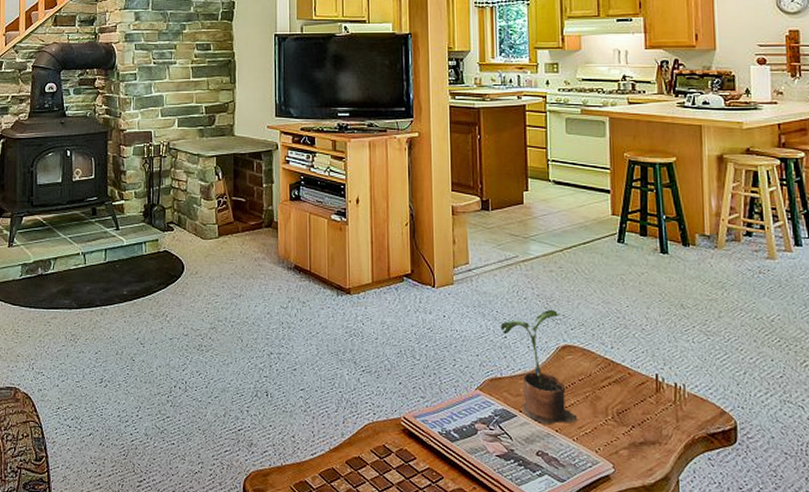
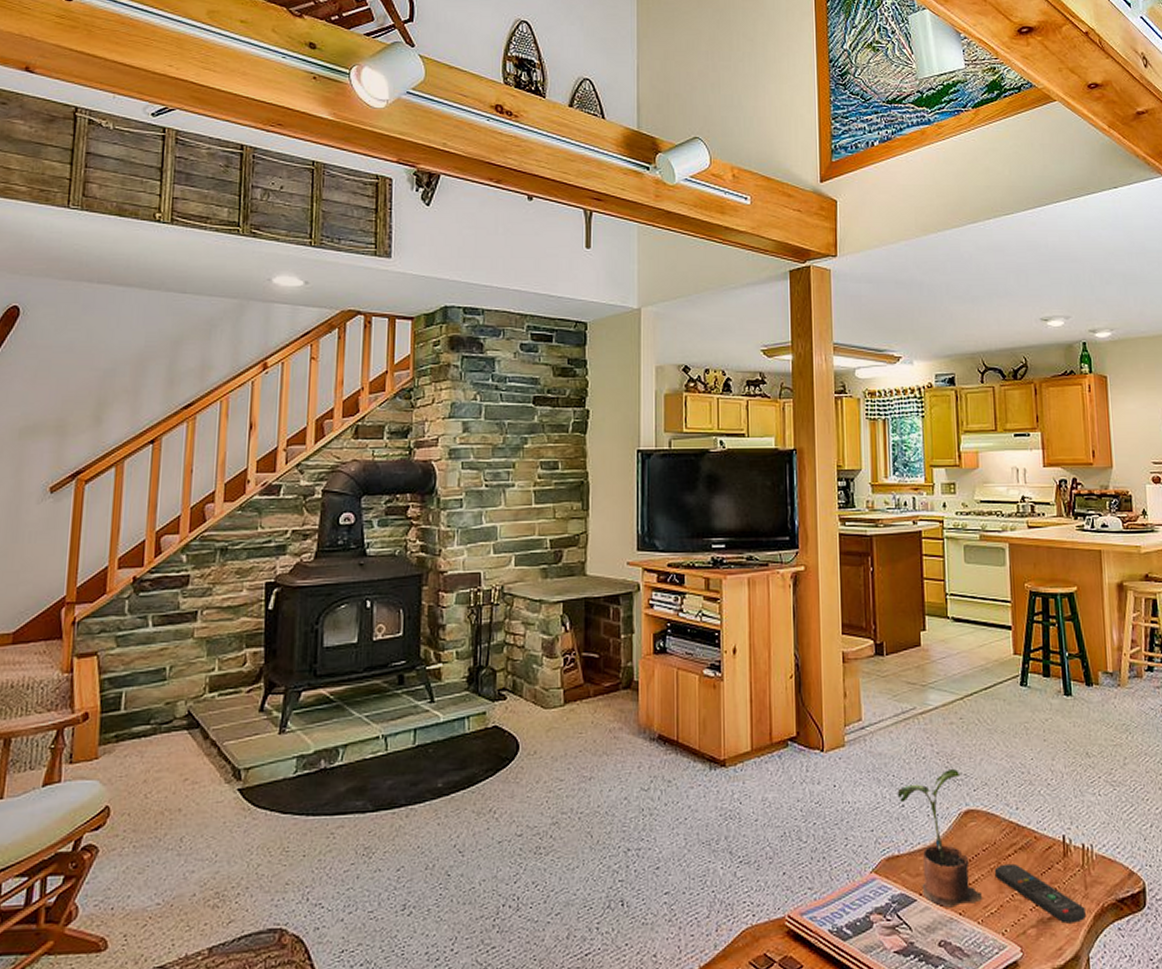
remote control: none [589,393,676,450] -> present [994,863,1086,924]

